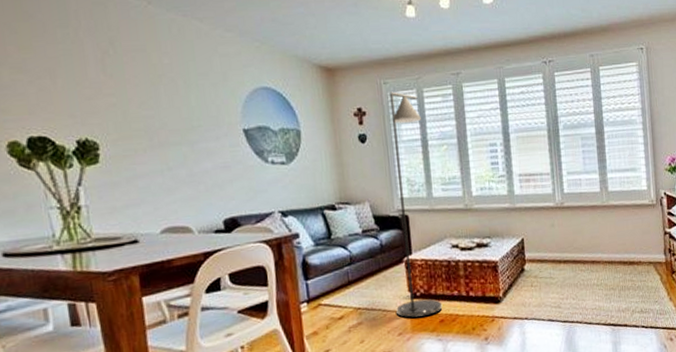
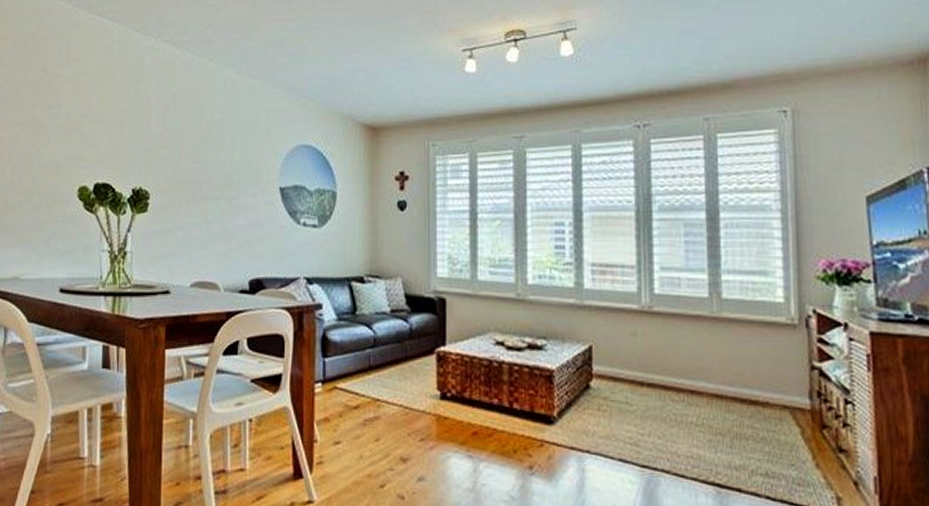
floor lamp: present [389,91,443,318] -> none [421,155,477,423]

